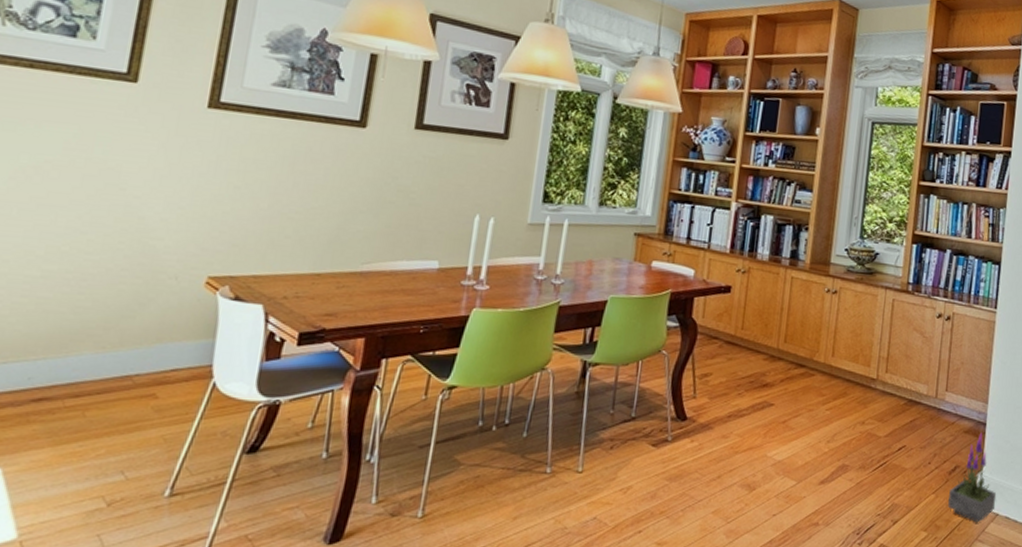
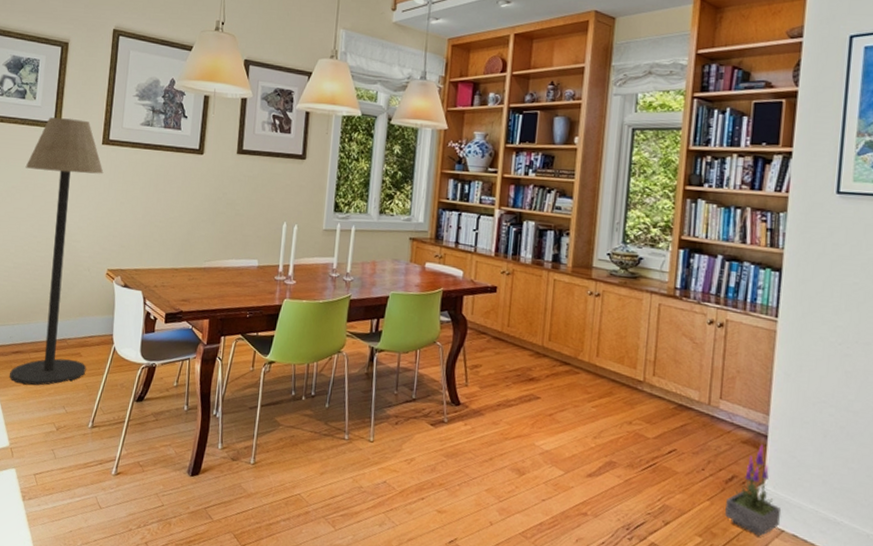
floor lamp: none [24,66,209,446] -> present [10,117,104,386]

